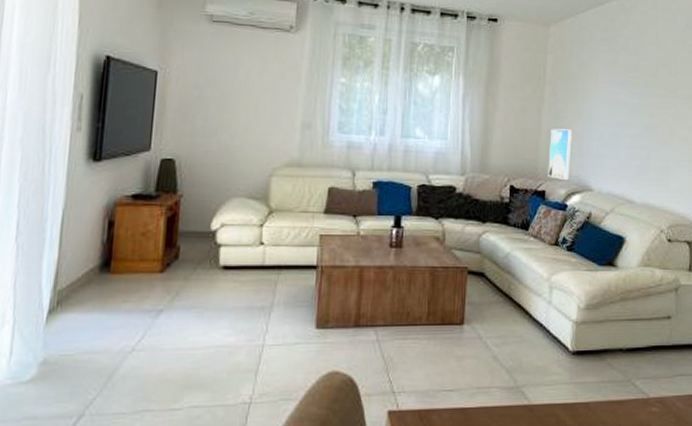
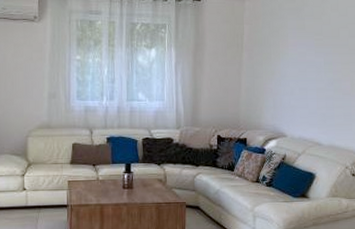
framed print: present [548,128,572,180] -> none [248,87,267,129]

